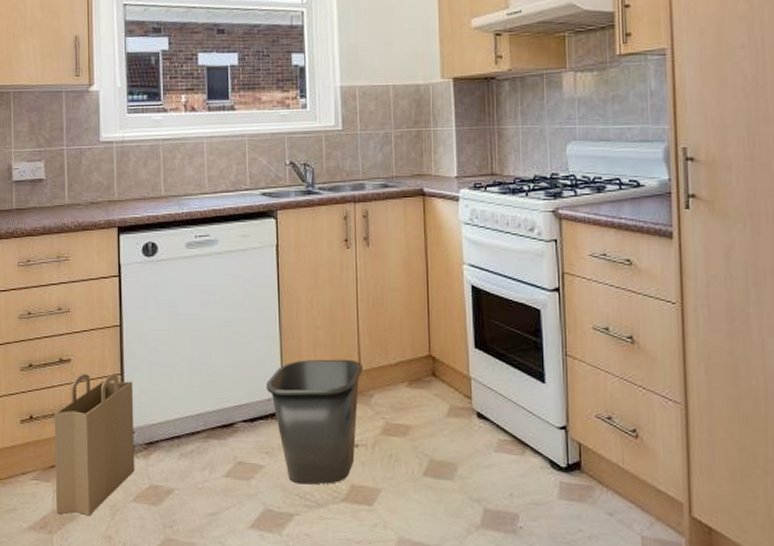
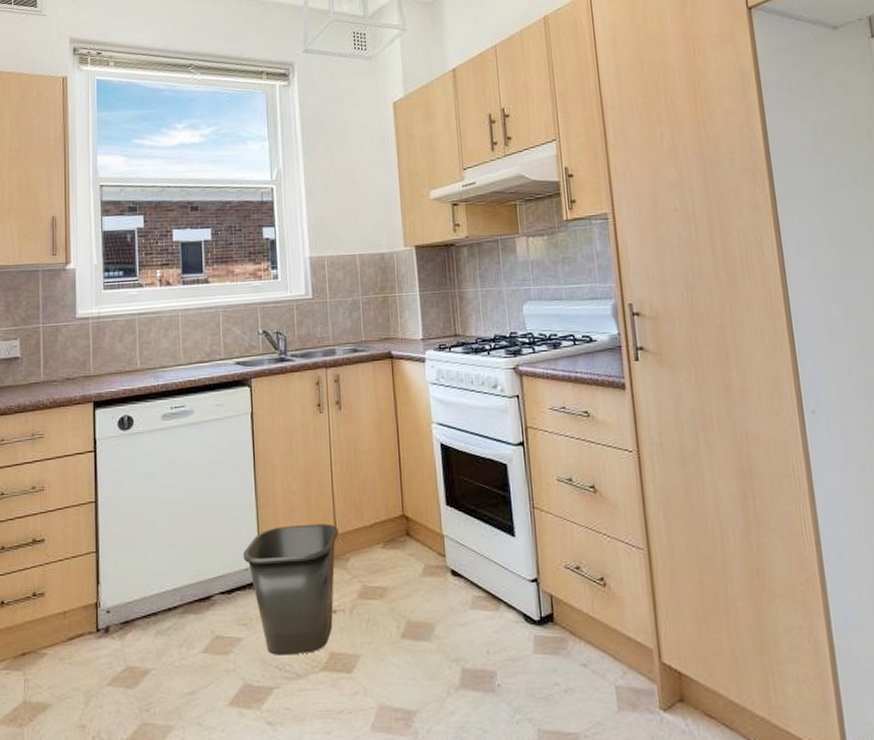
shopping bag: present [54,374,135,516] -> none [26,553,110,705]

